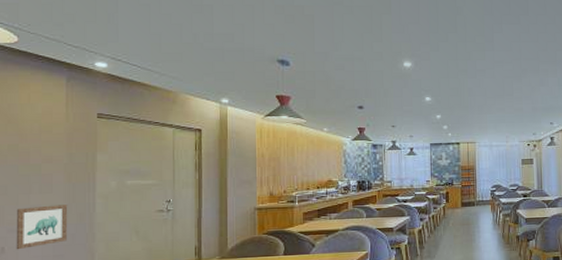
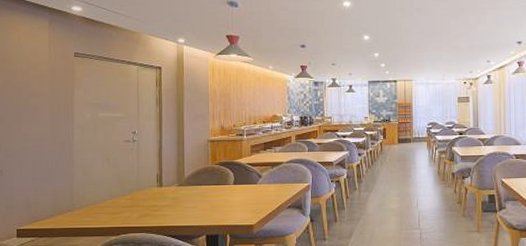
wall art: present [16,205,68,250] -> none [11,134,52,173]

